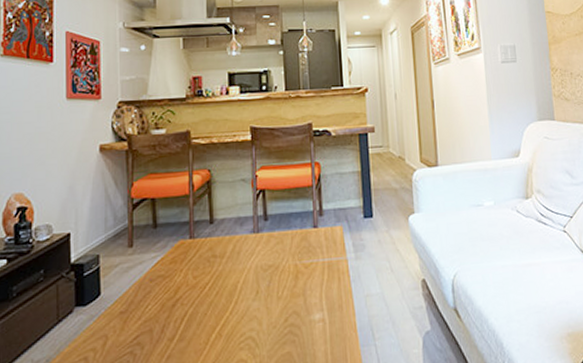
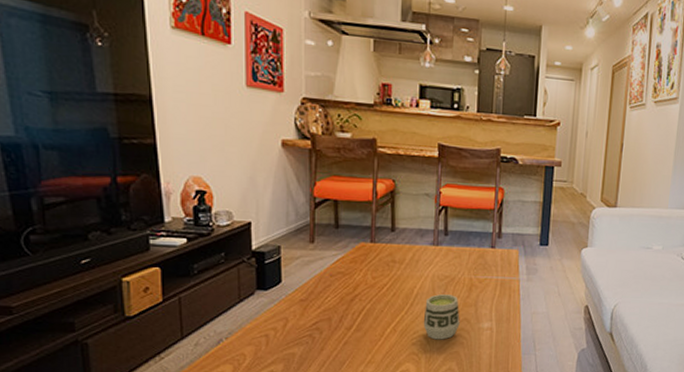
cup: none [249,286,289,341] -> present [423,294,460,340]

